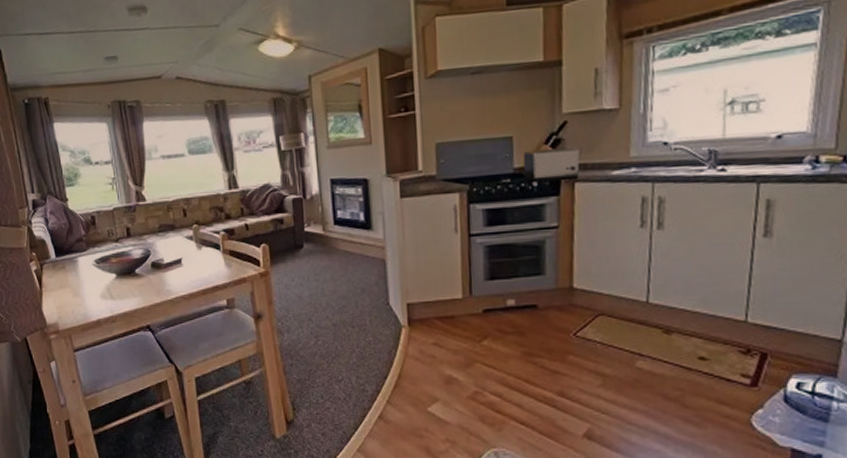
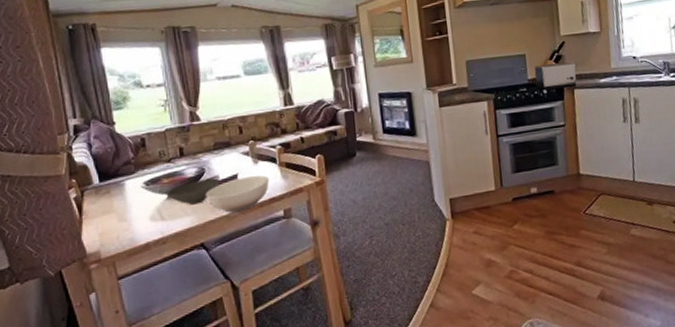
bowl: none [117,261,164,286] -> present [169,178,219,205]
bowl: none [151,262,213,298] -> present [206,175,269,213]

